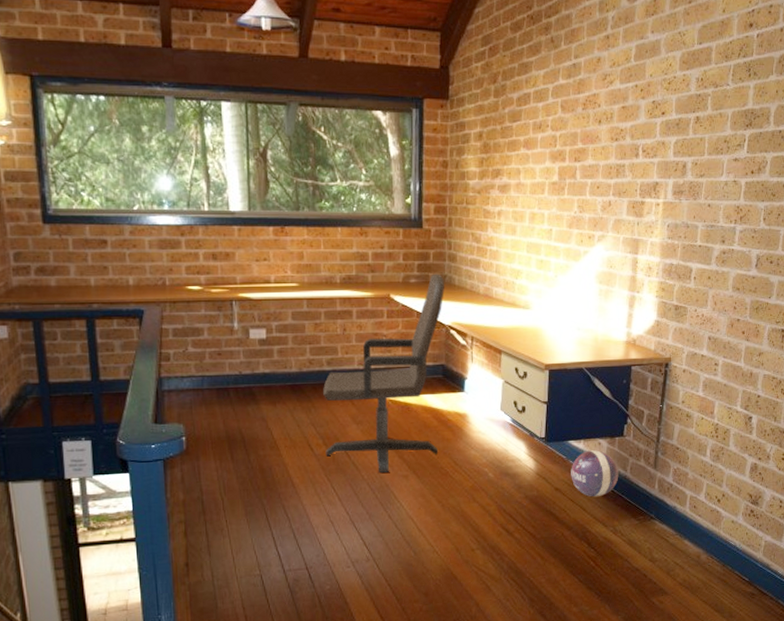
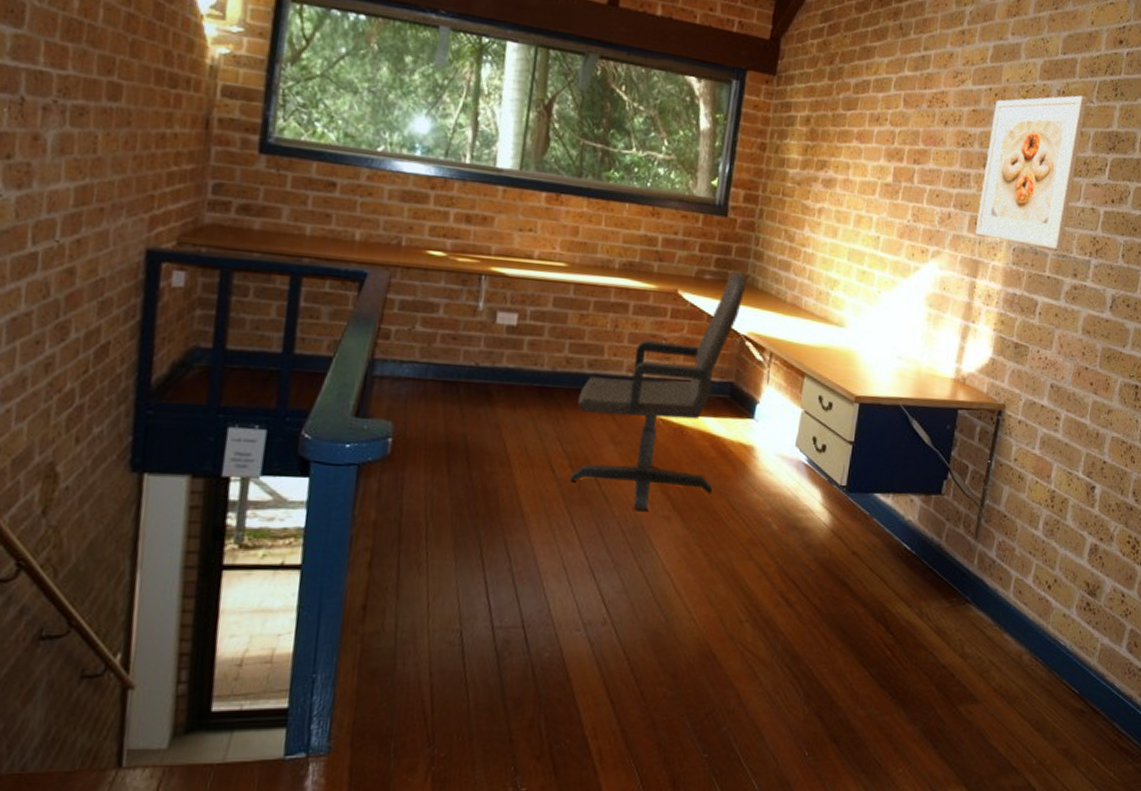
ball: present [571,450,619,497] -> none [873,508,932,568]
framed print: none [633,80,723,221] -> present [974,95,1087,250]

